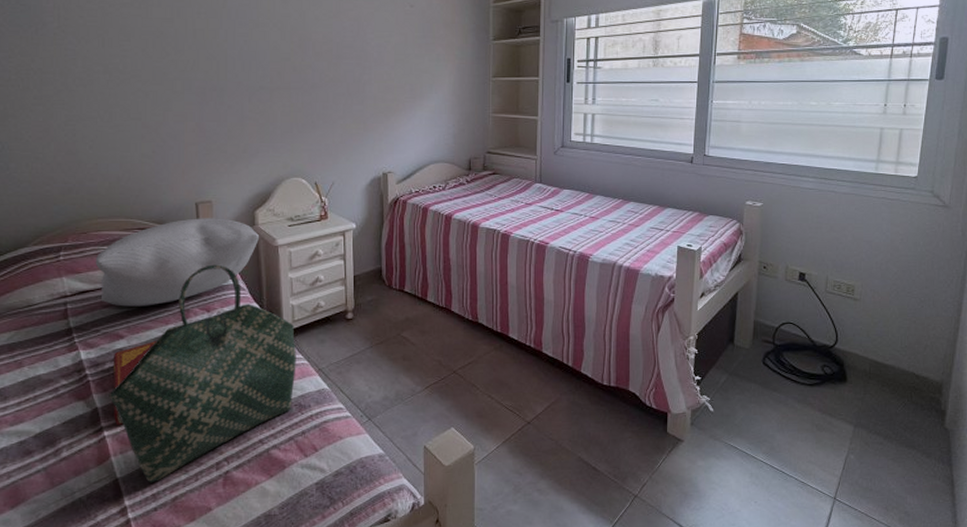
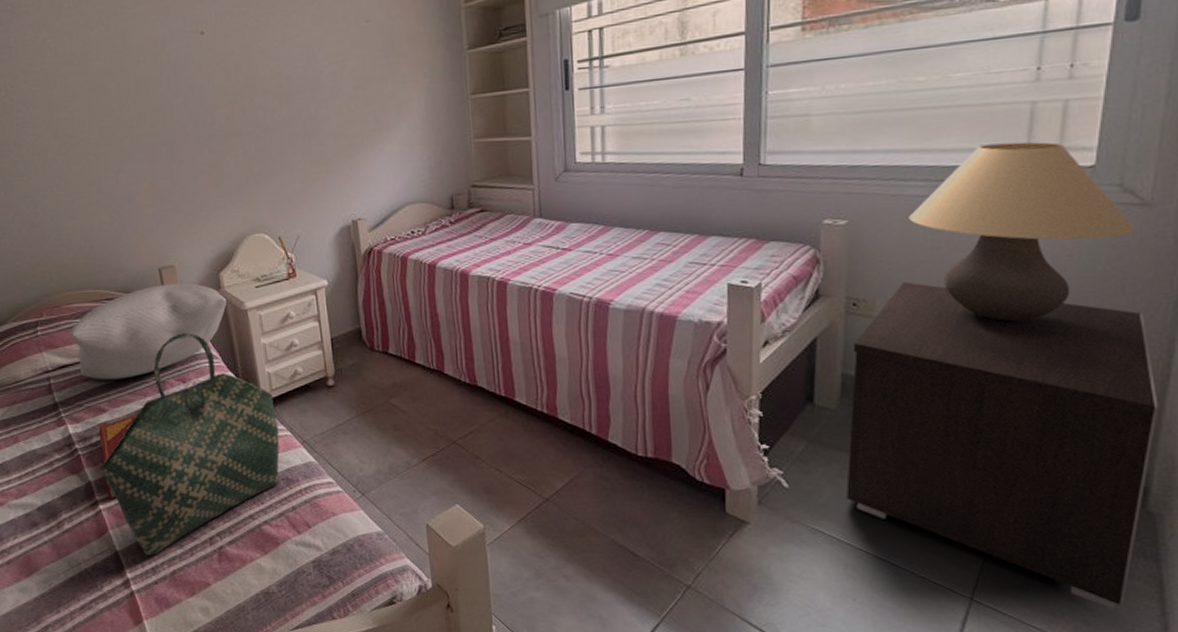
nightstand: none [754,252,952,503] -> present [846,282,1159,609]
table lamp: none [802,155,940,286] -> present [908,142,1135,322]

